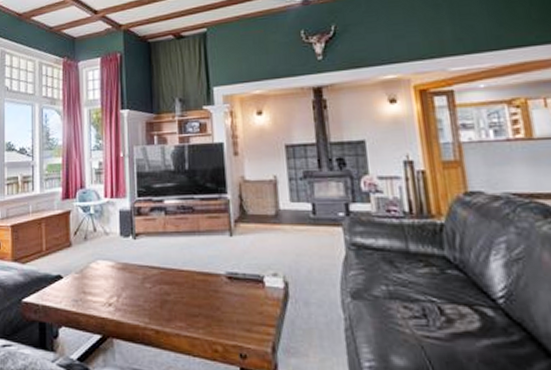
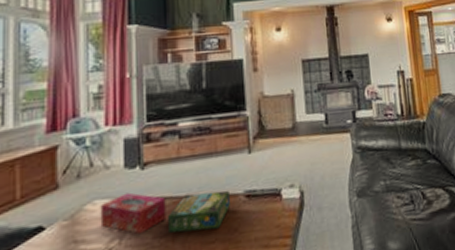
tissue box: none [102,258,155,296] -> present [100,192,167,235]
board game: none [156,267,214,304] -> present [168,190,231,233]

